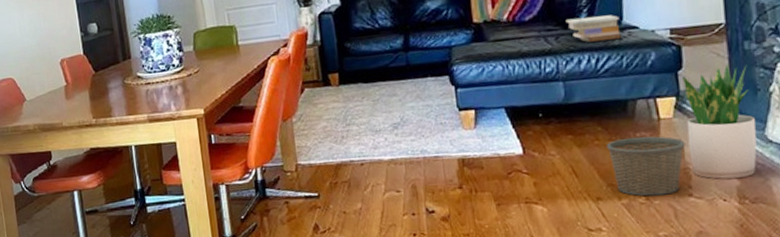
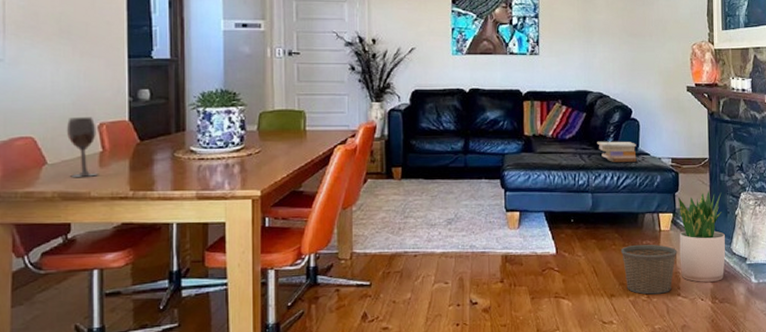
wine glass: none [36,54,66,111] -> present [66,117,98,178]

